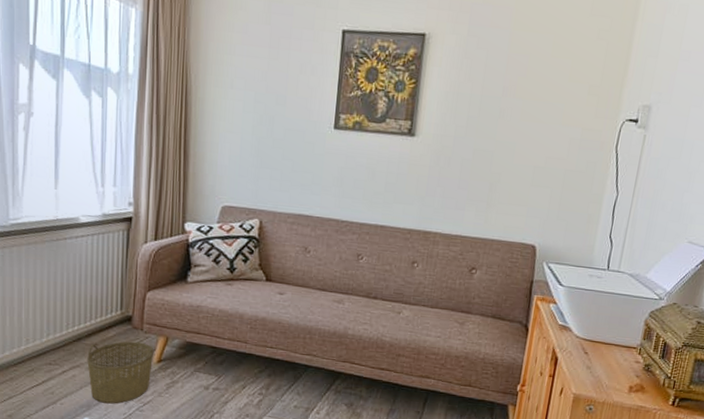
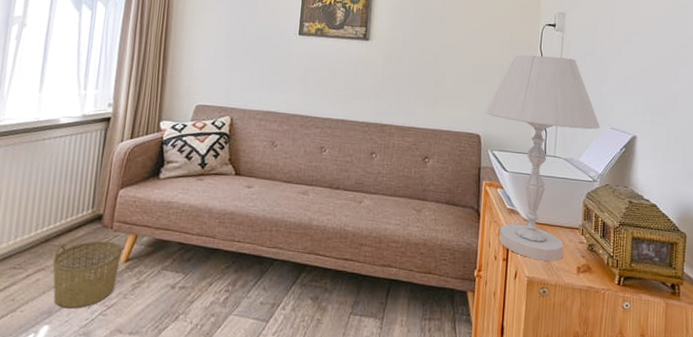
table lamp: none [544,155,676,380] -> present [486,55,601,262]

